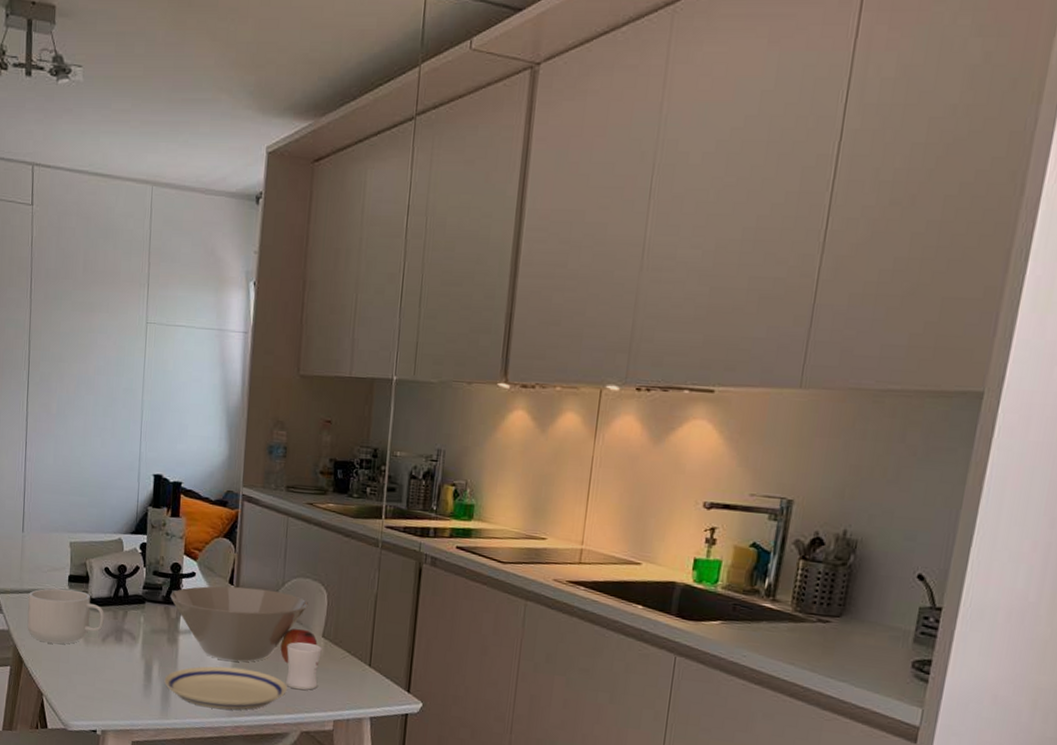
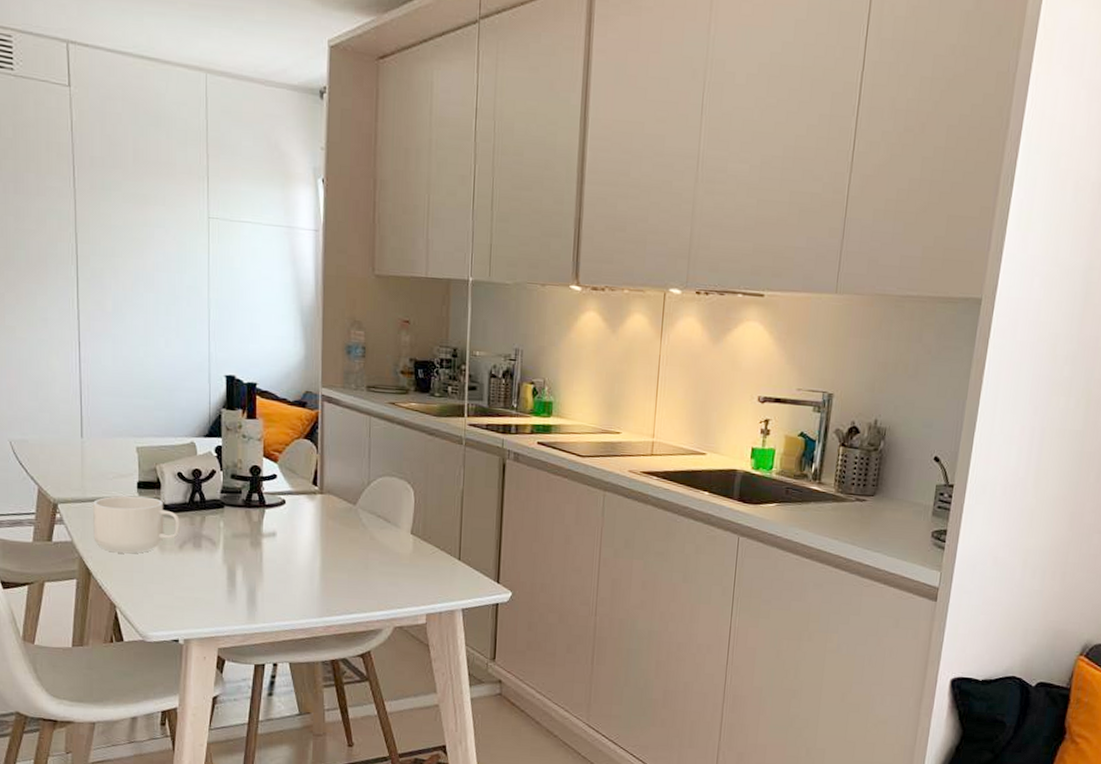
plate: present [164,666,287,710] -> none [249,567,378,611]
bowl: present [170,586,308,662] -> none [251,487,395,562]
fruit: present [280,628,318,664] -> none [369,527,406,562]
mug: present [285,642,322,691] -> none [375,539,411,587]

